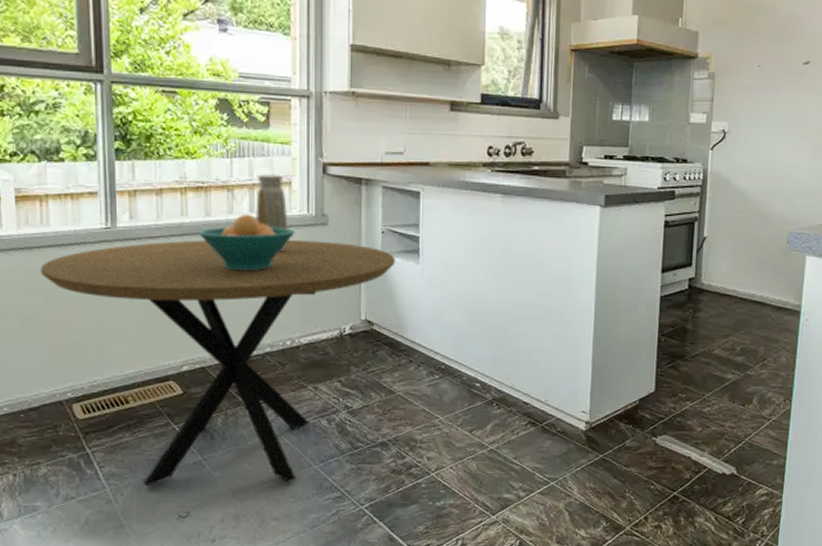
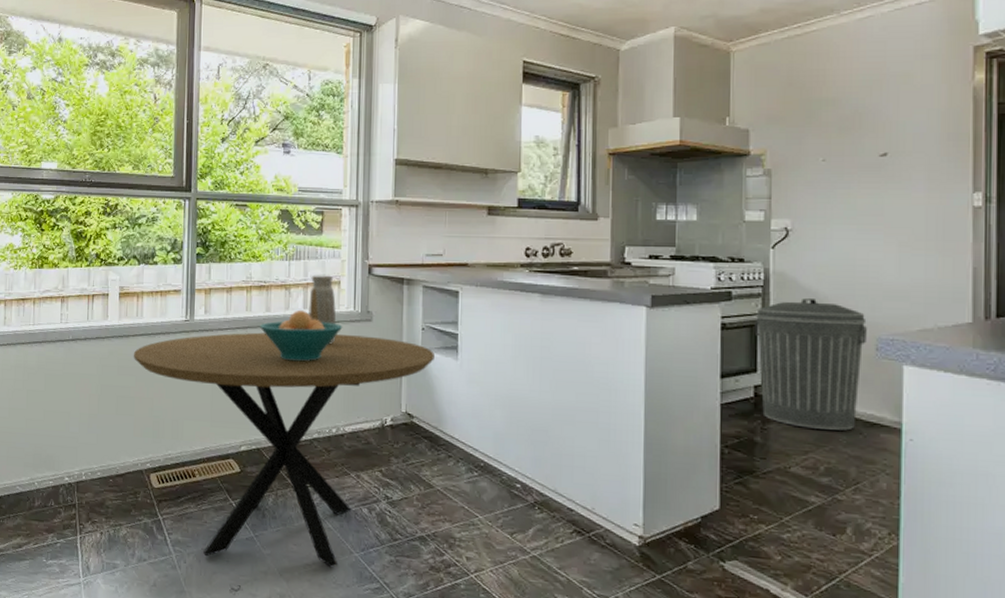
trash can: none [692,197,782,315] -> present [754,298,867,431]

